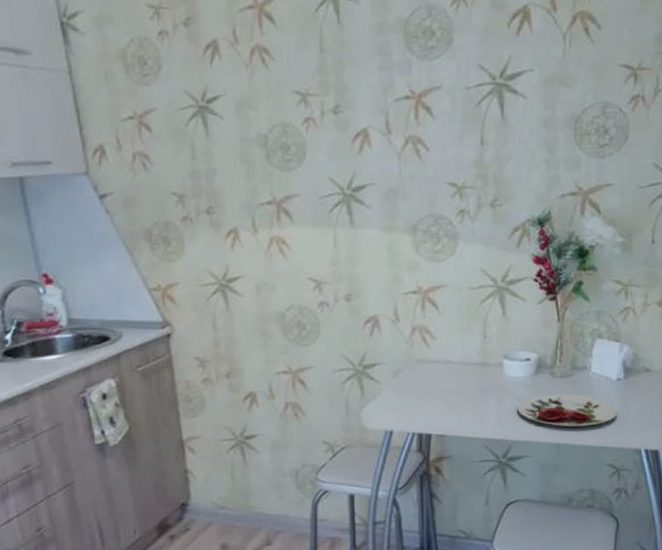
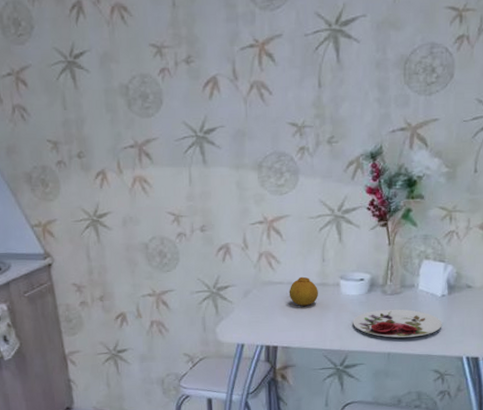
fruit: none [445,355,478,388] -> present [289,276,318,306]

